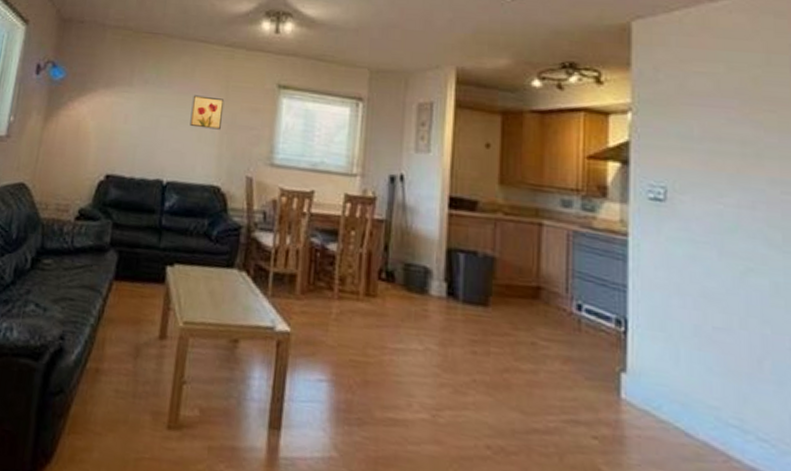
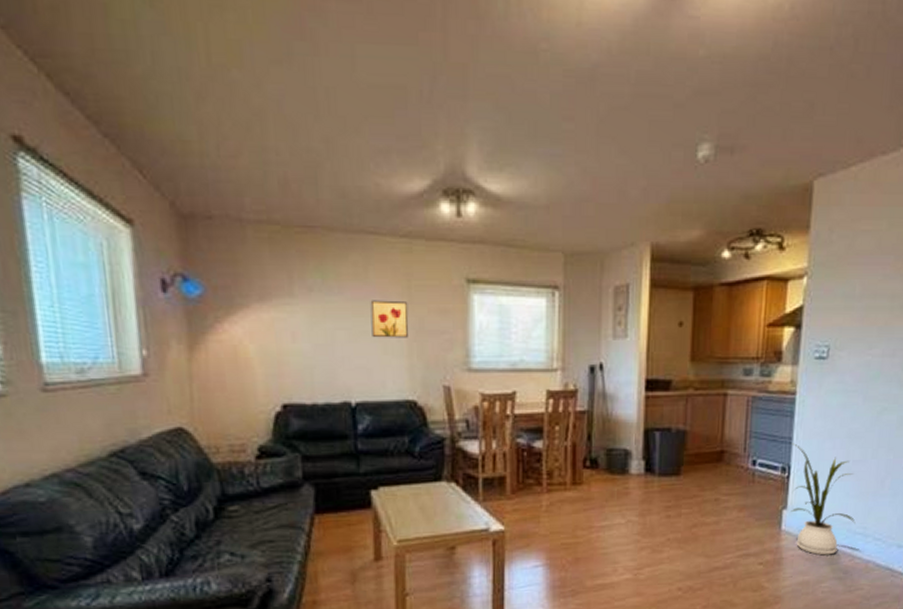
house plant: none [623,290,727,448] -> present [789,442,856,556]

